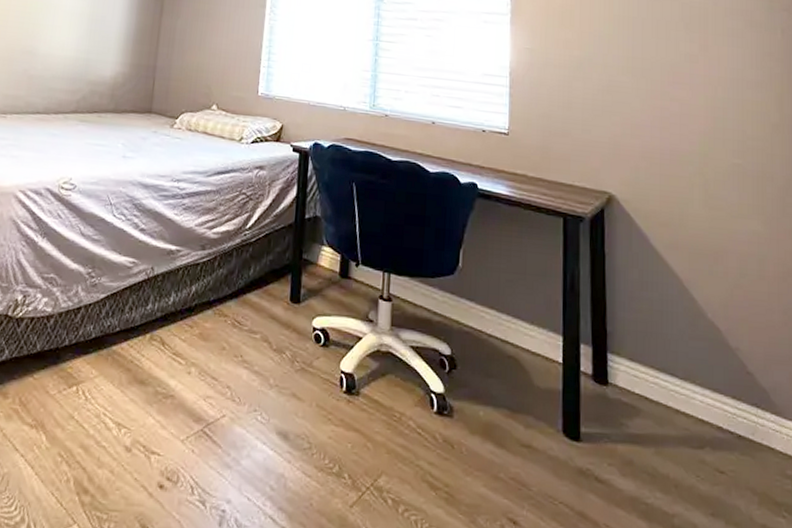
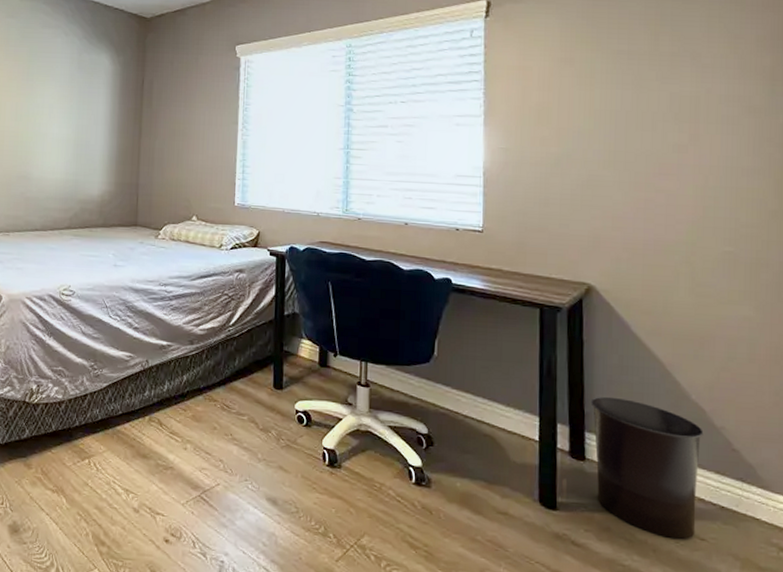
waste bin: none [612,314,720,472] -> present [590,396,704,539]

